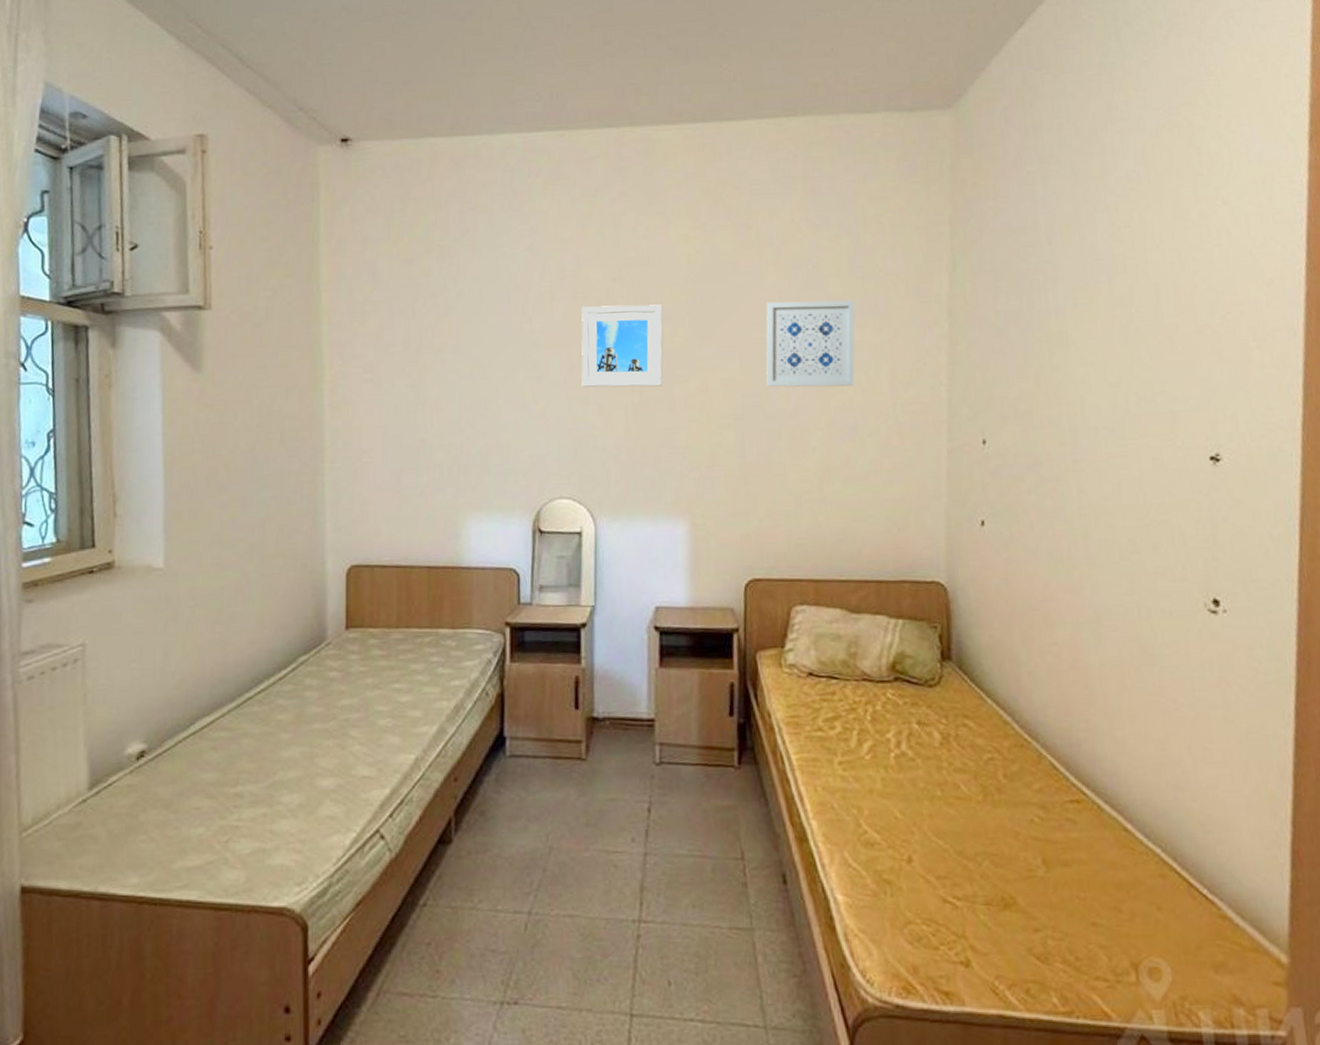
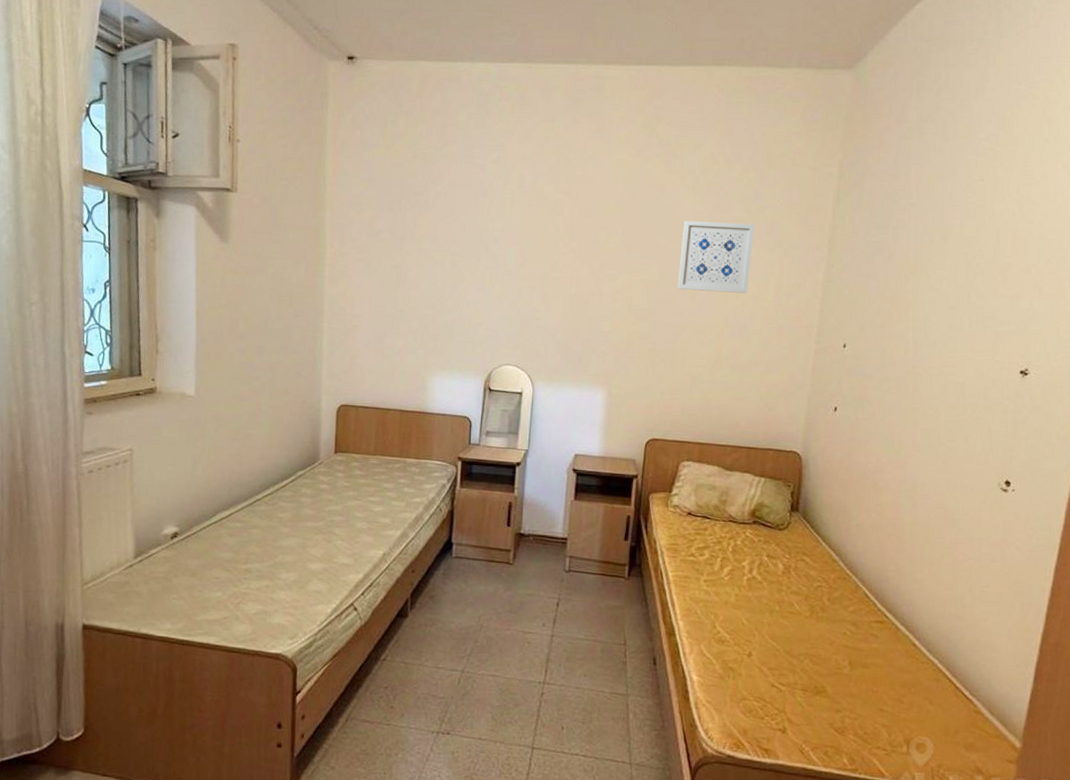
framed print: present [581,304,663,388] -> none [531,213,601,282]

